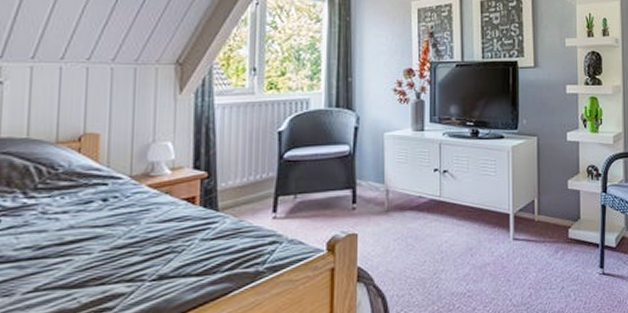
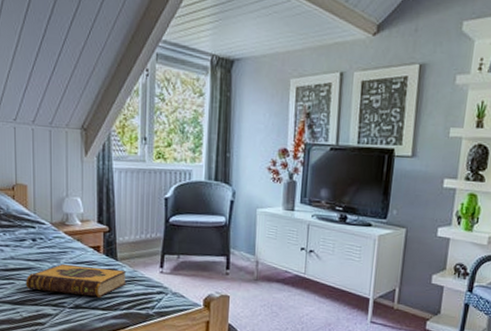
hardback book: none [88,221,230,266] -> present [25,263,127,298]

